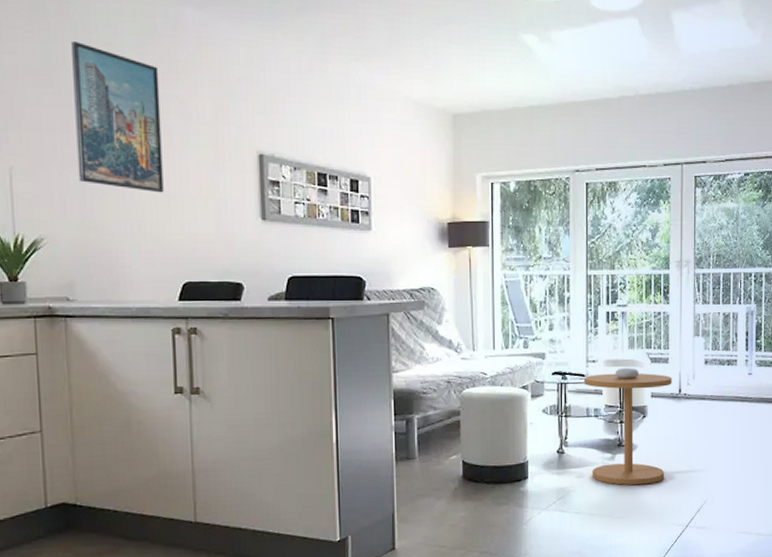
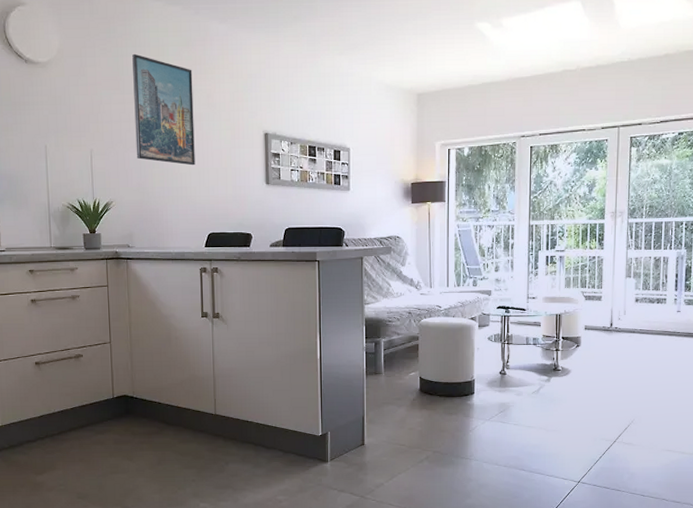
side table: present [583,367,672,486] -> none [524,304,605,404]

